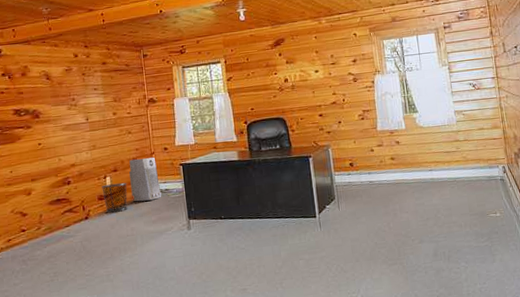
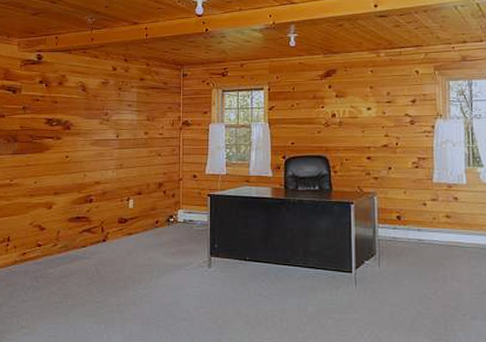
waste bin: present [102,182,128,213] -> none [123,207,150,238]
air purifier: present [129,158,162,202] -> none [153,184,185,230]

